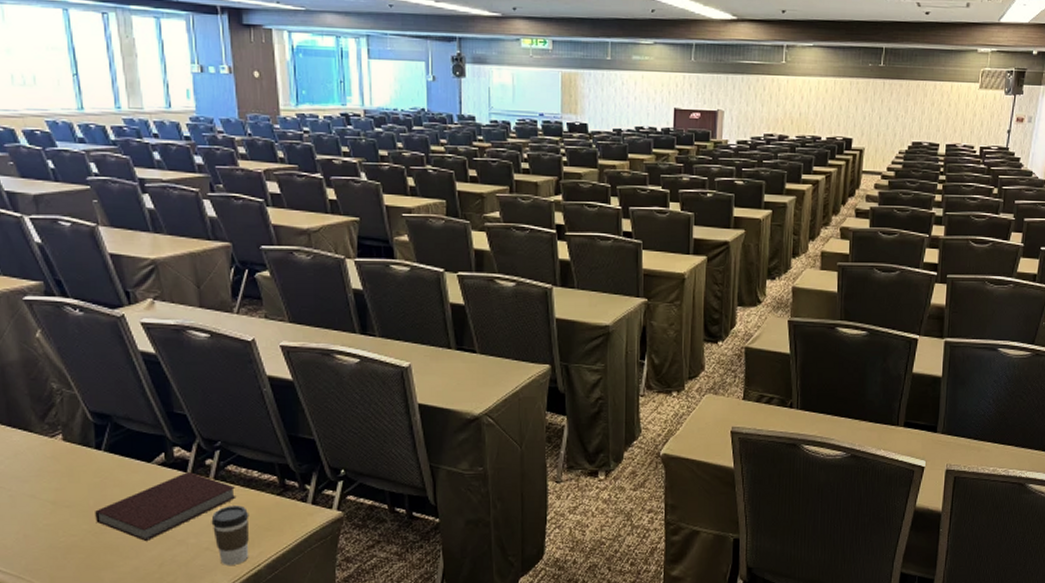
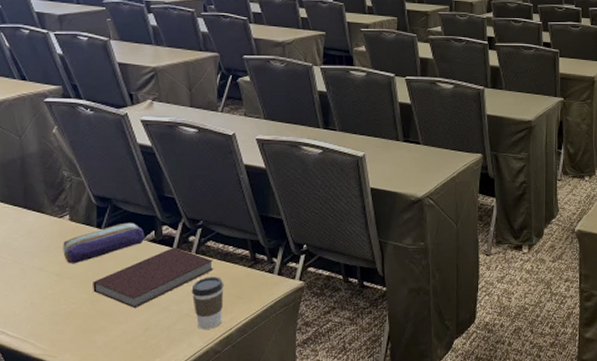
pencil case: none [57,443,154,491] -> present [63,222,145,264]

